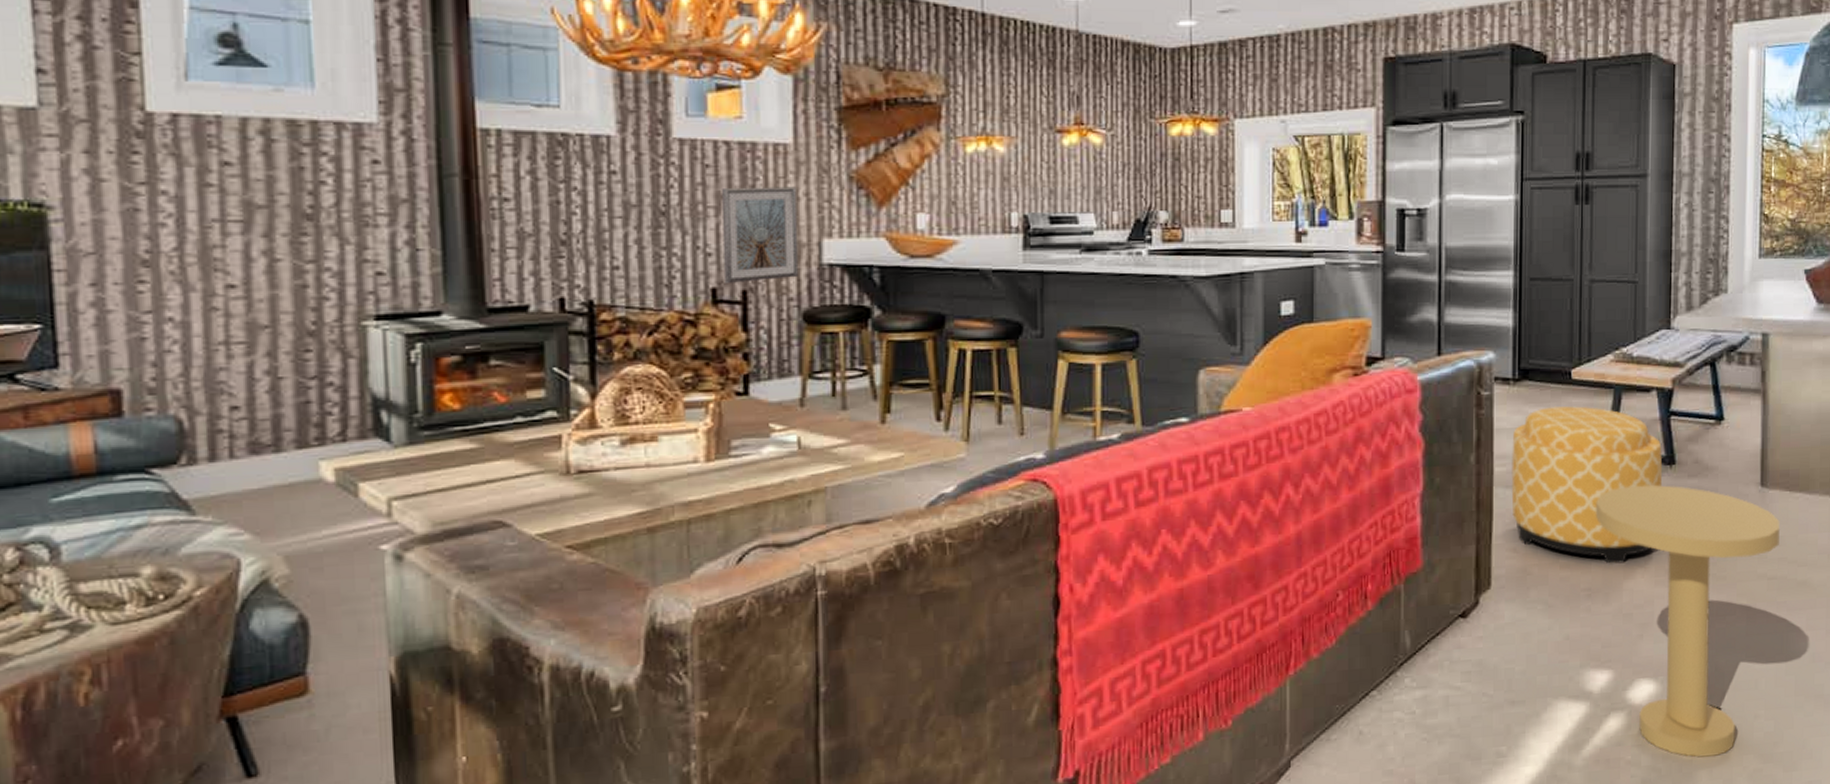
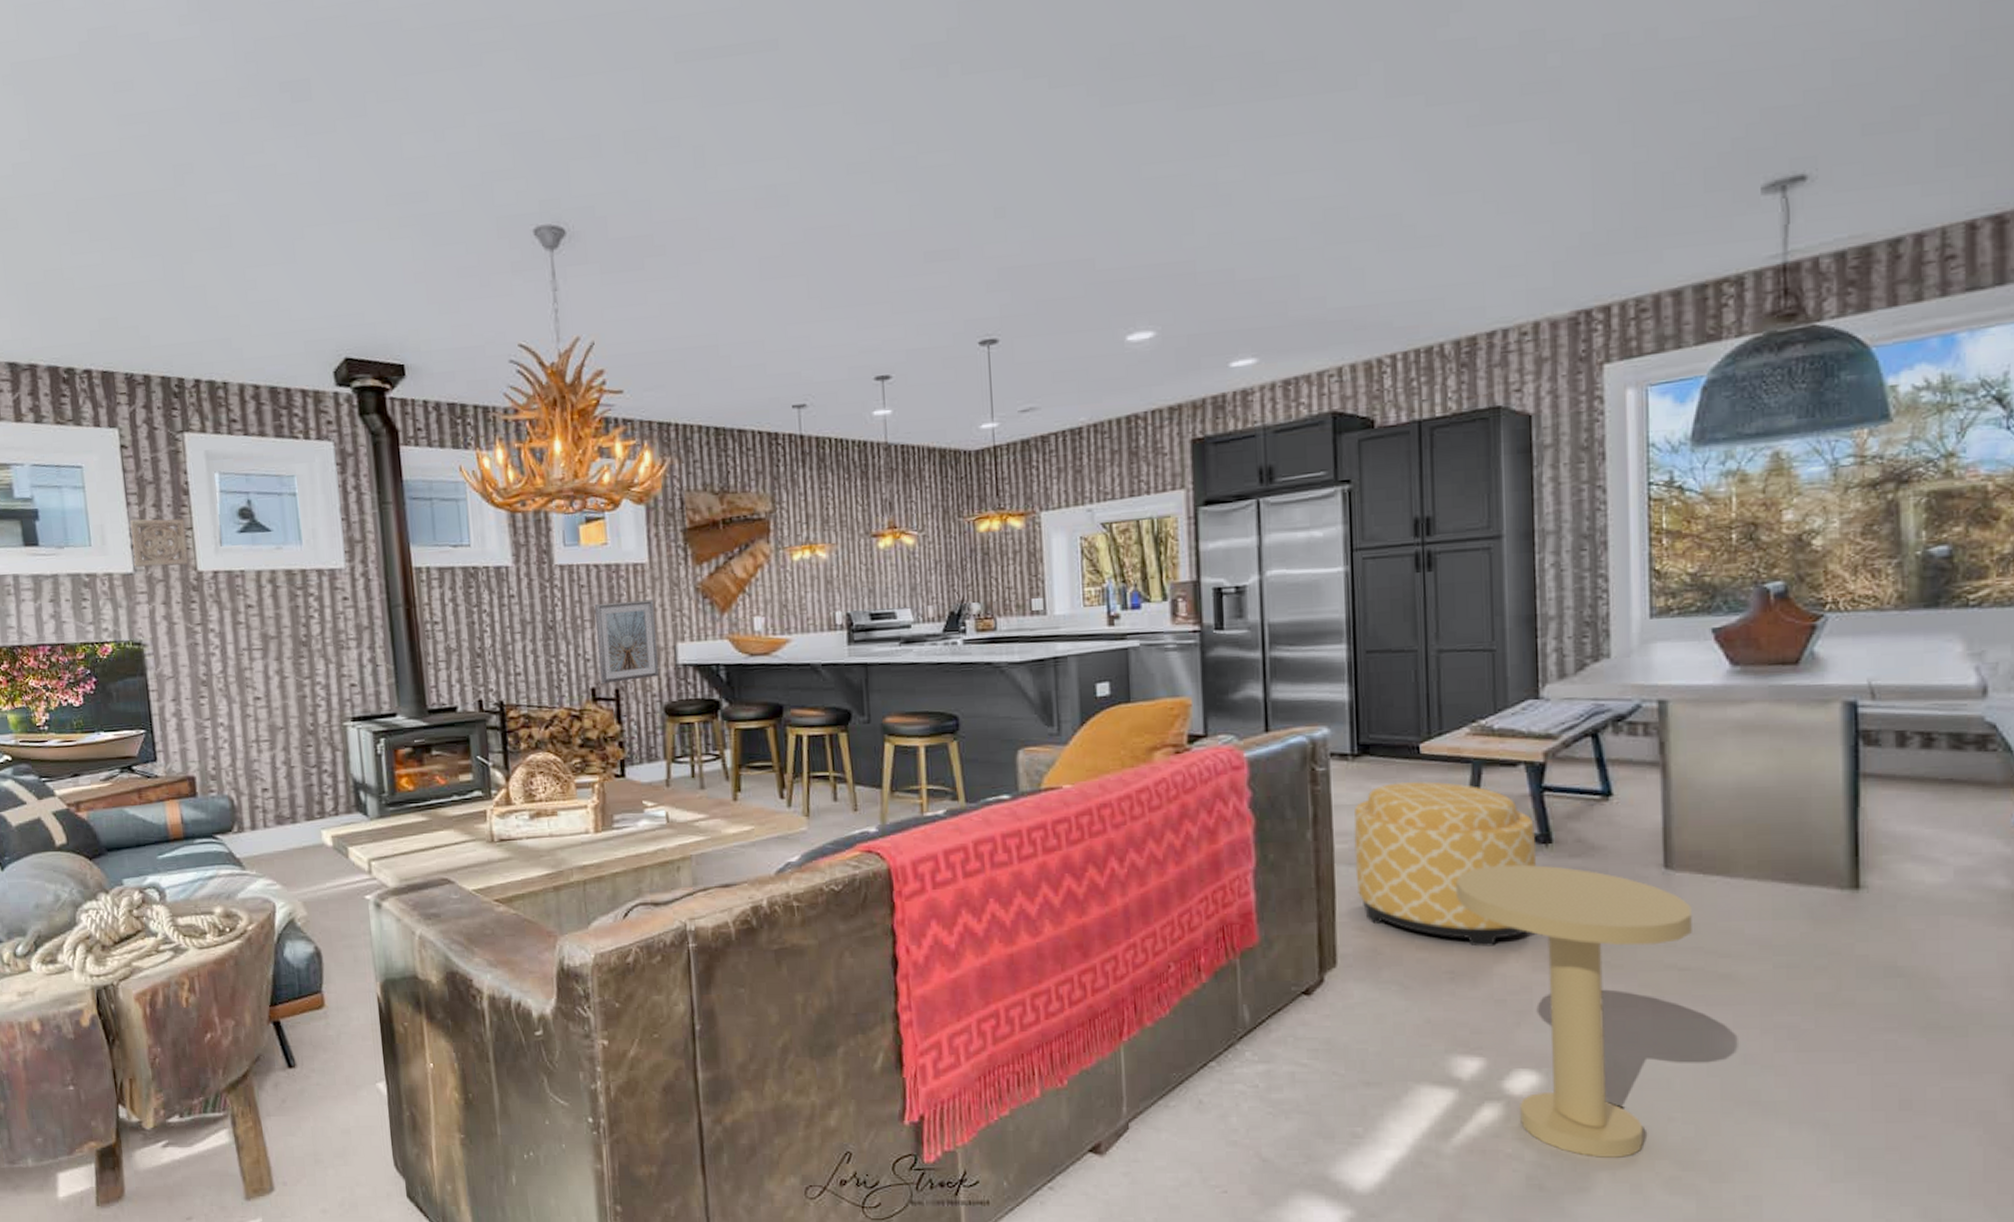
wall ornament: none [36,35,132,103] -> present [130,519,189,568]

